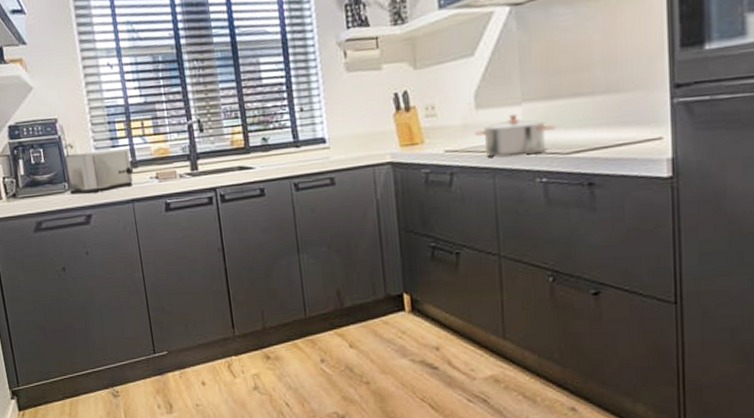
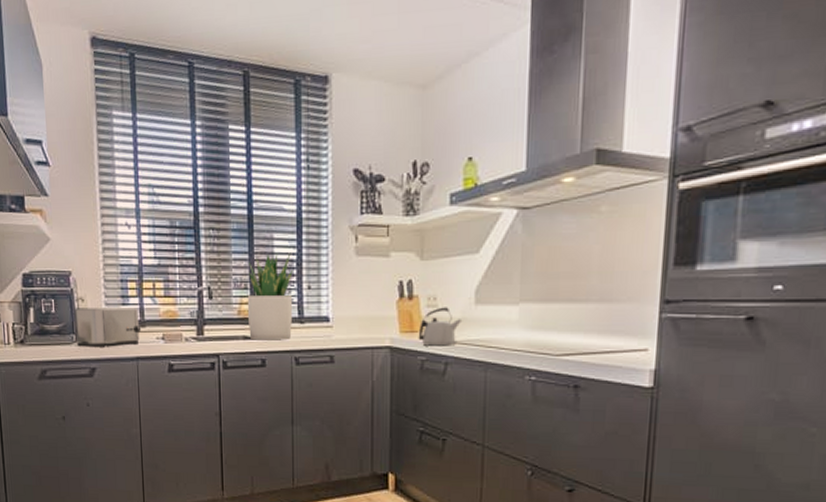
planter: none [237,76,288,170] -> present [247,253,293,342]
kettle: none [419,115,465,158] -> present [418,307,463,346]
cooking pot: present [475,114,558,158] -> none [472,313,551,355]

